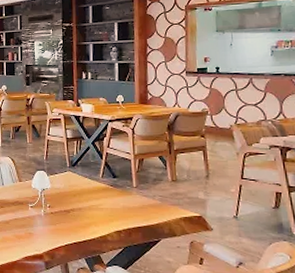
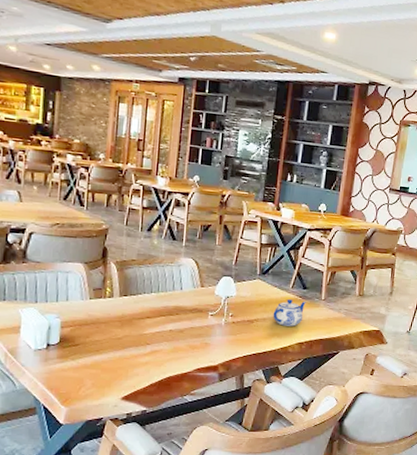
teapot: none [87,189,118,215] -> present [272,299,306,327]

